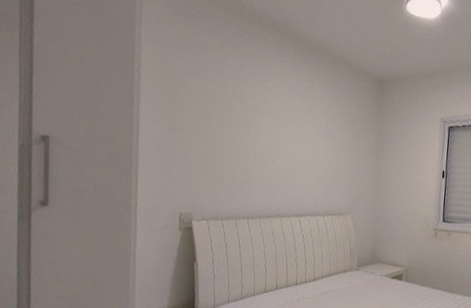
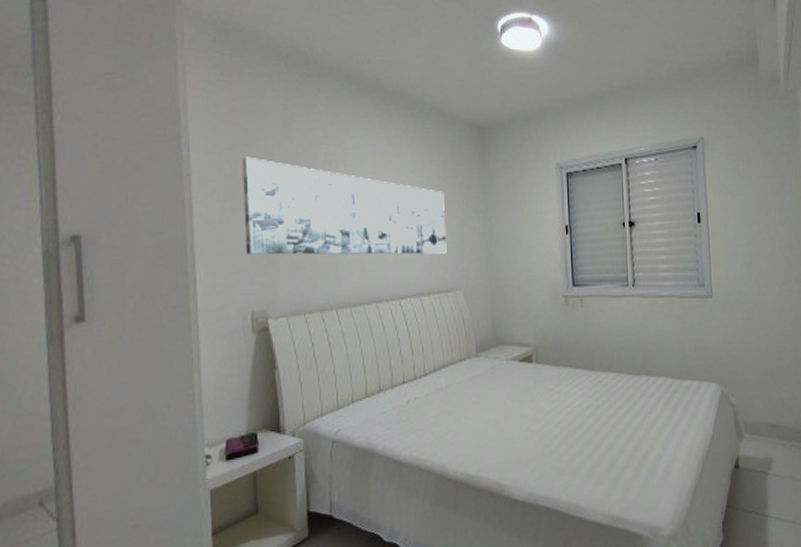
wall art: none [179,85,345,183] -> present [242,156,447,255]

